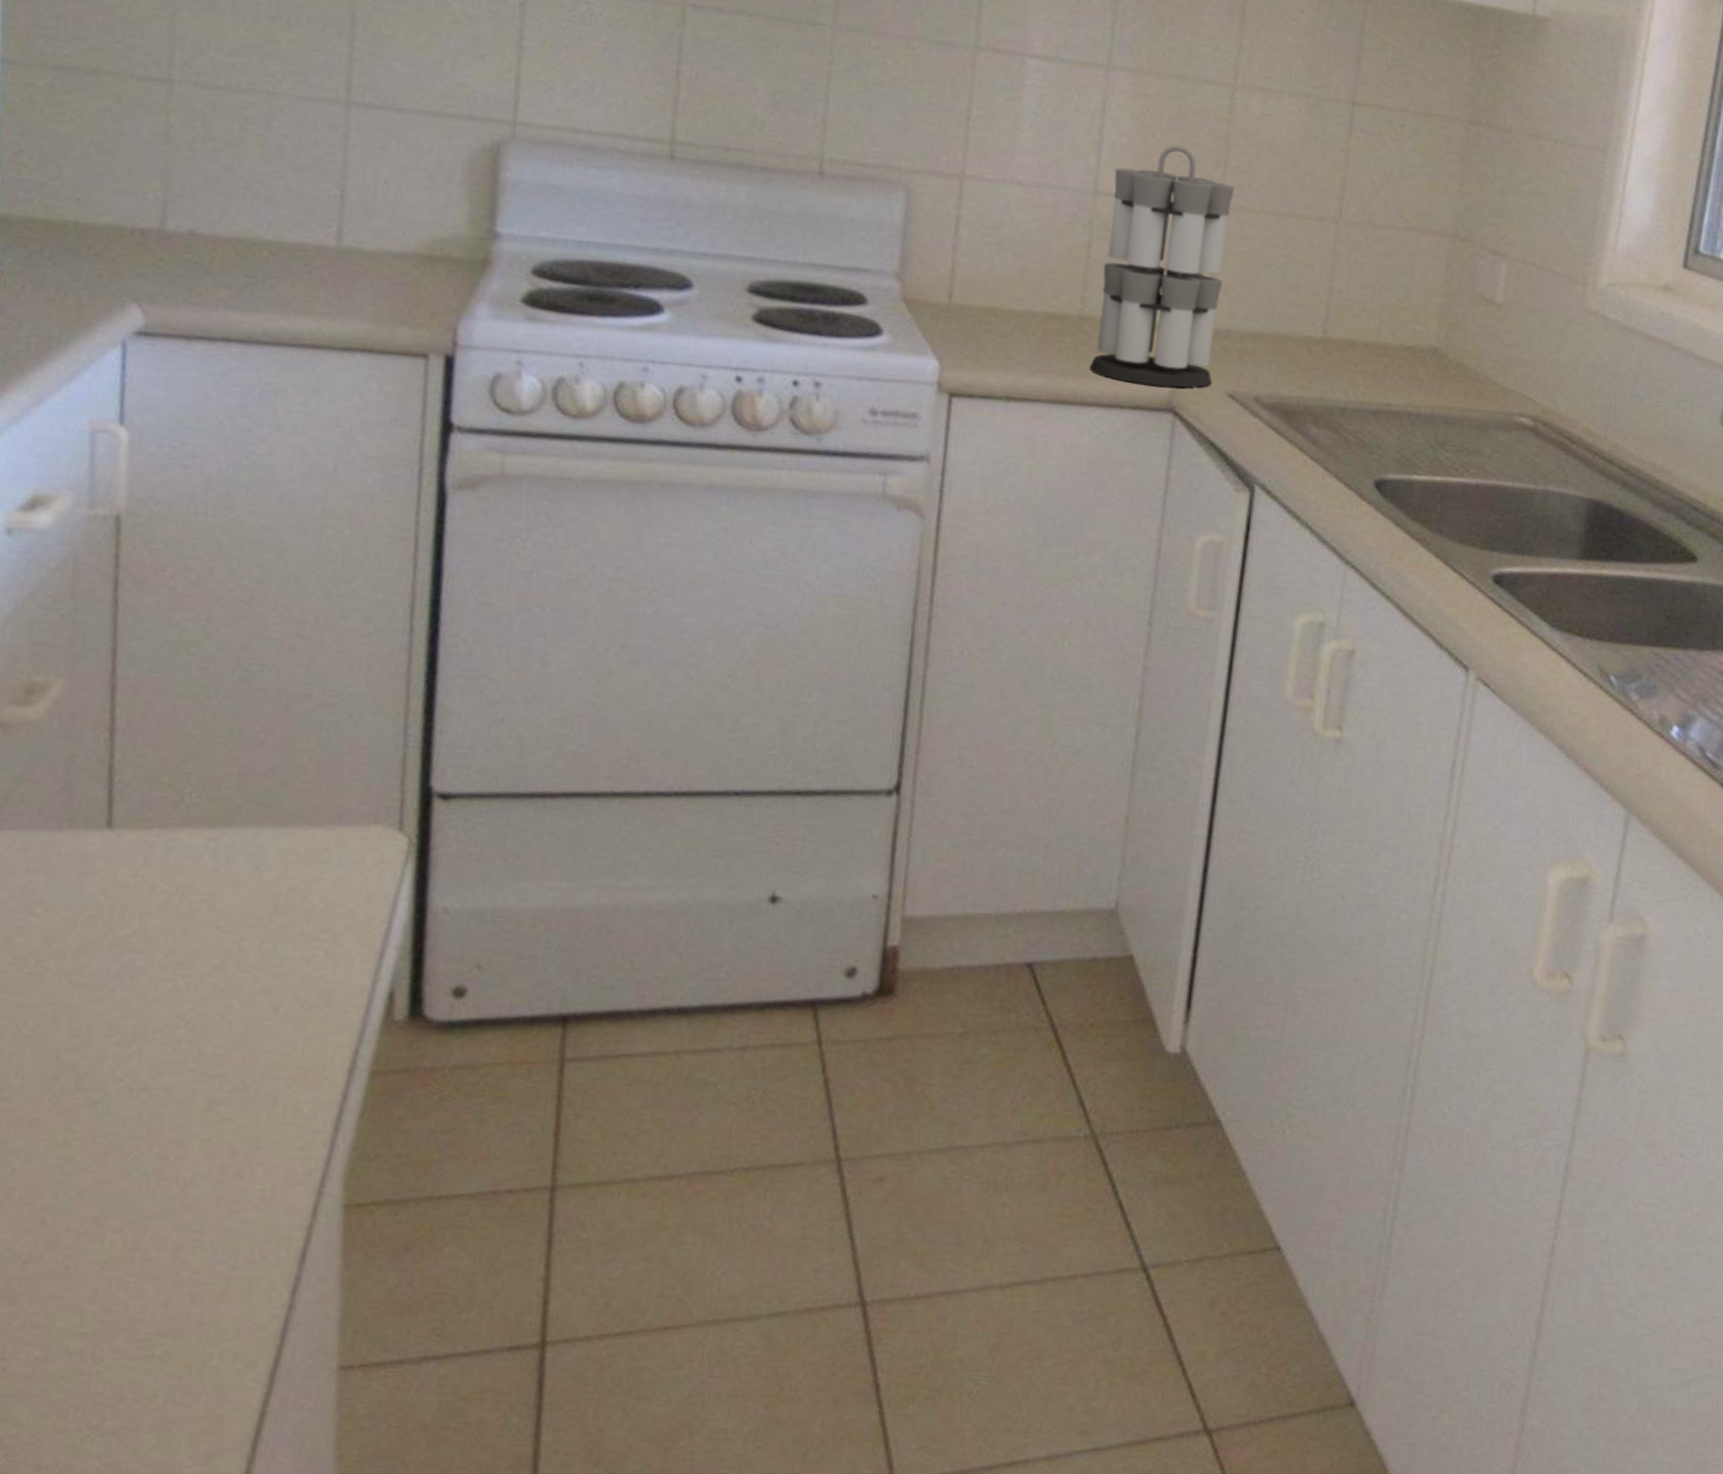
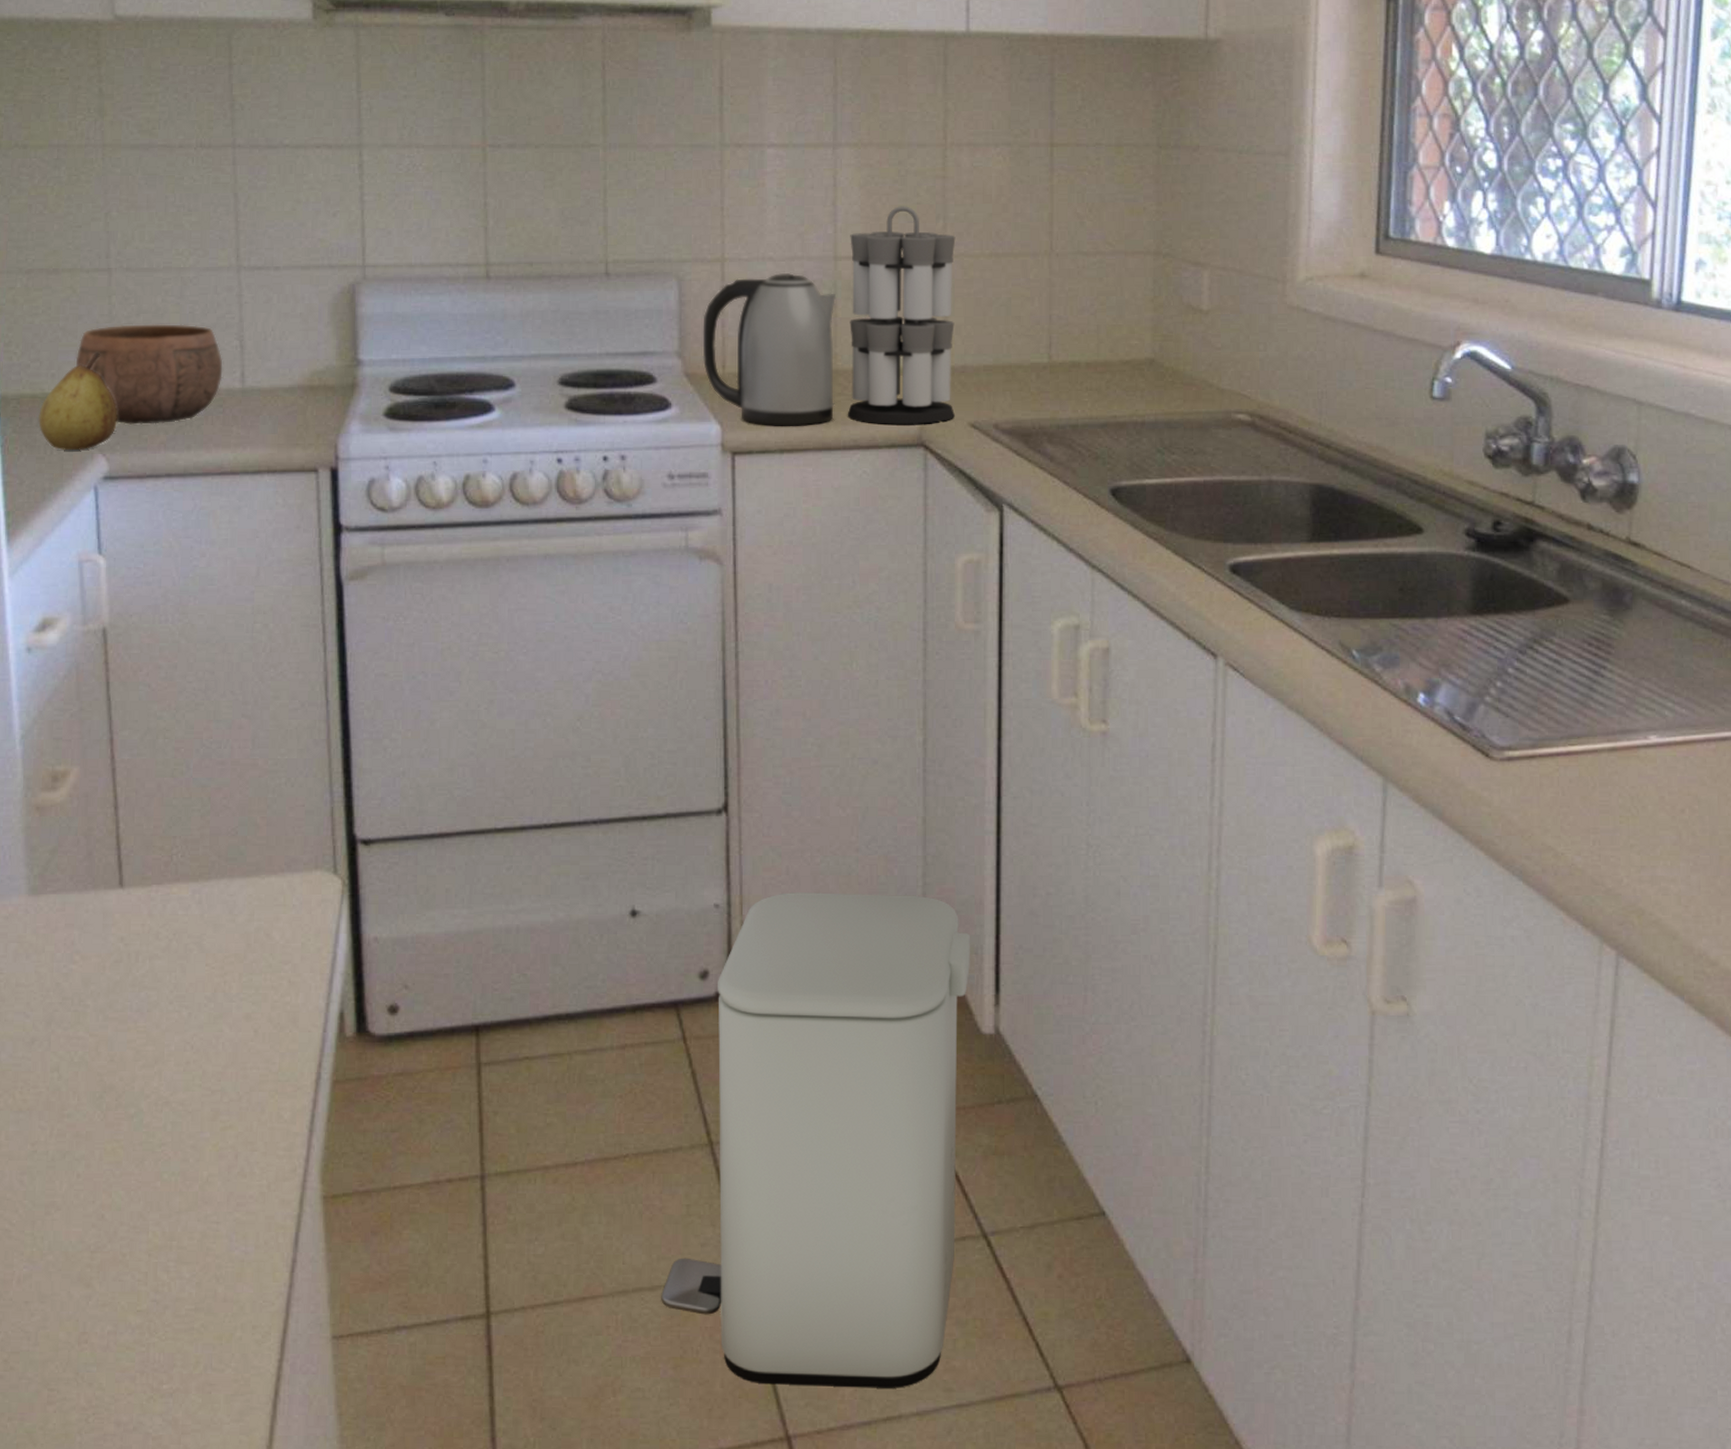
fruit: none [51,179,164,296] -> present [38,352,117,451]
bowl: none [110,149,316,277] -> present [75,324,223,425]
pedal bin: none [759,887,1166,1431] -> present [661,892,971,1388]
kettle: none [926,199,1091,374] -> present [702,272,836,426]

